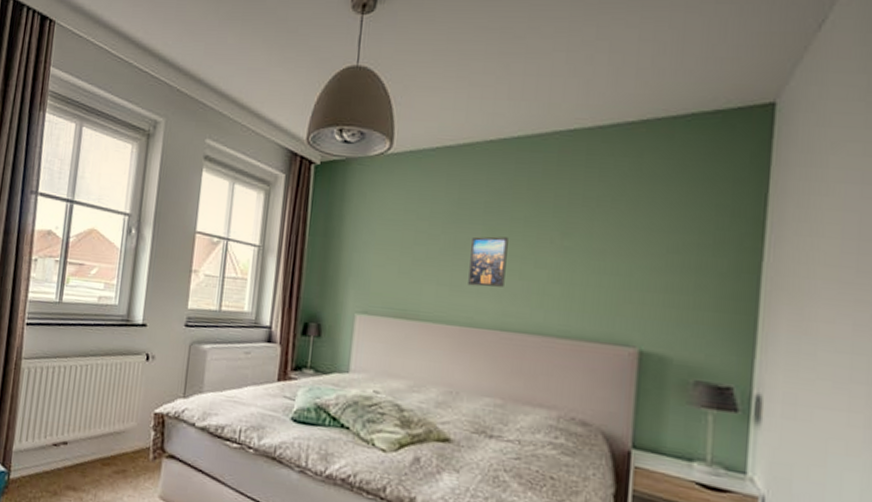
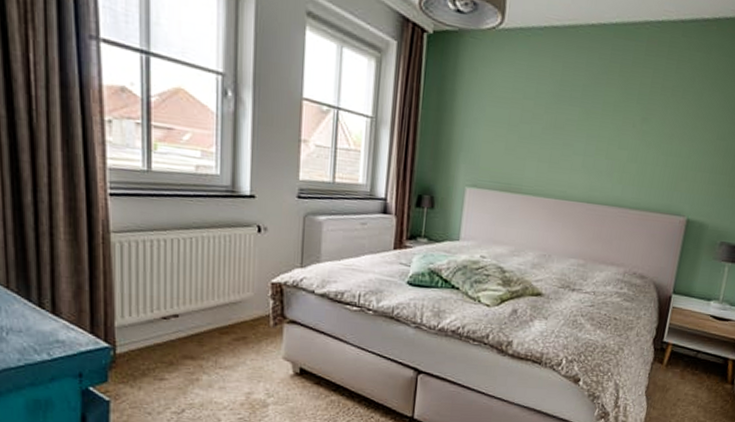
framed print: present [468,236,508,287] -> none [564,118,600,165]

